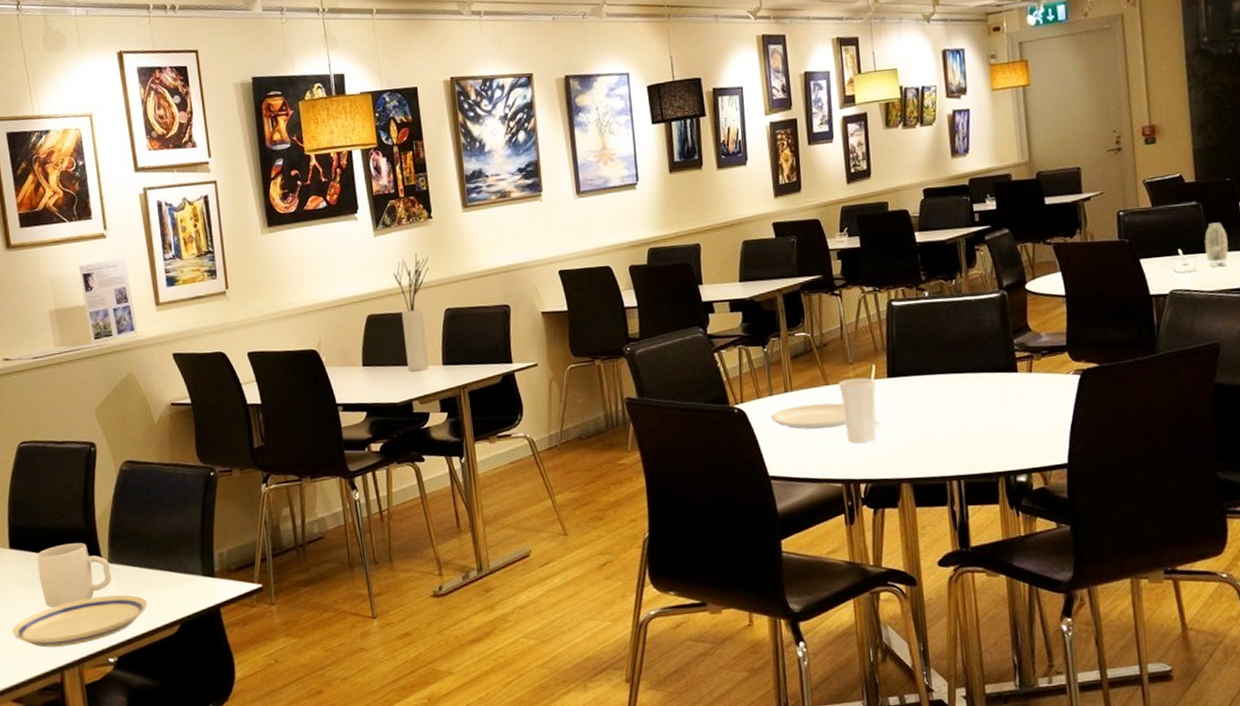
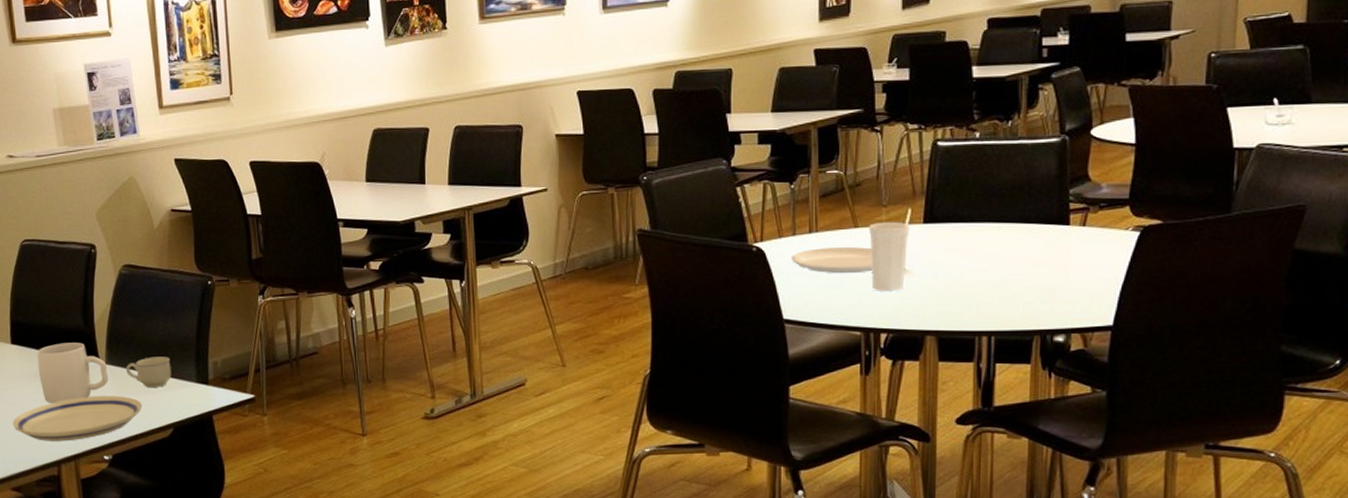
cup: none [129,551,177,584] -> present [125,357,172,387]
vase: present [393,253,429,373] -> none [402,65,440,191]
vase: present [1204,222,1229,268] -> none [1305,70,1334,121]

